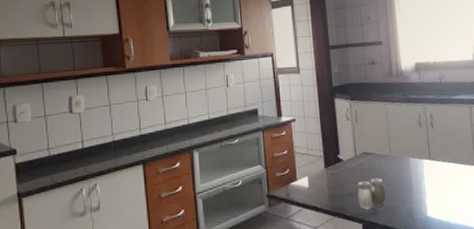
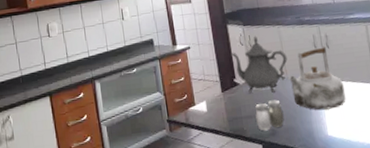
teapot: none [336,111,392,171] -> present [231,36,288,93]
kettle: none [391,125,447,191] -> present [288,45,346,111]

